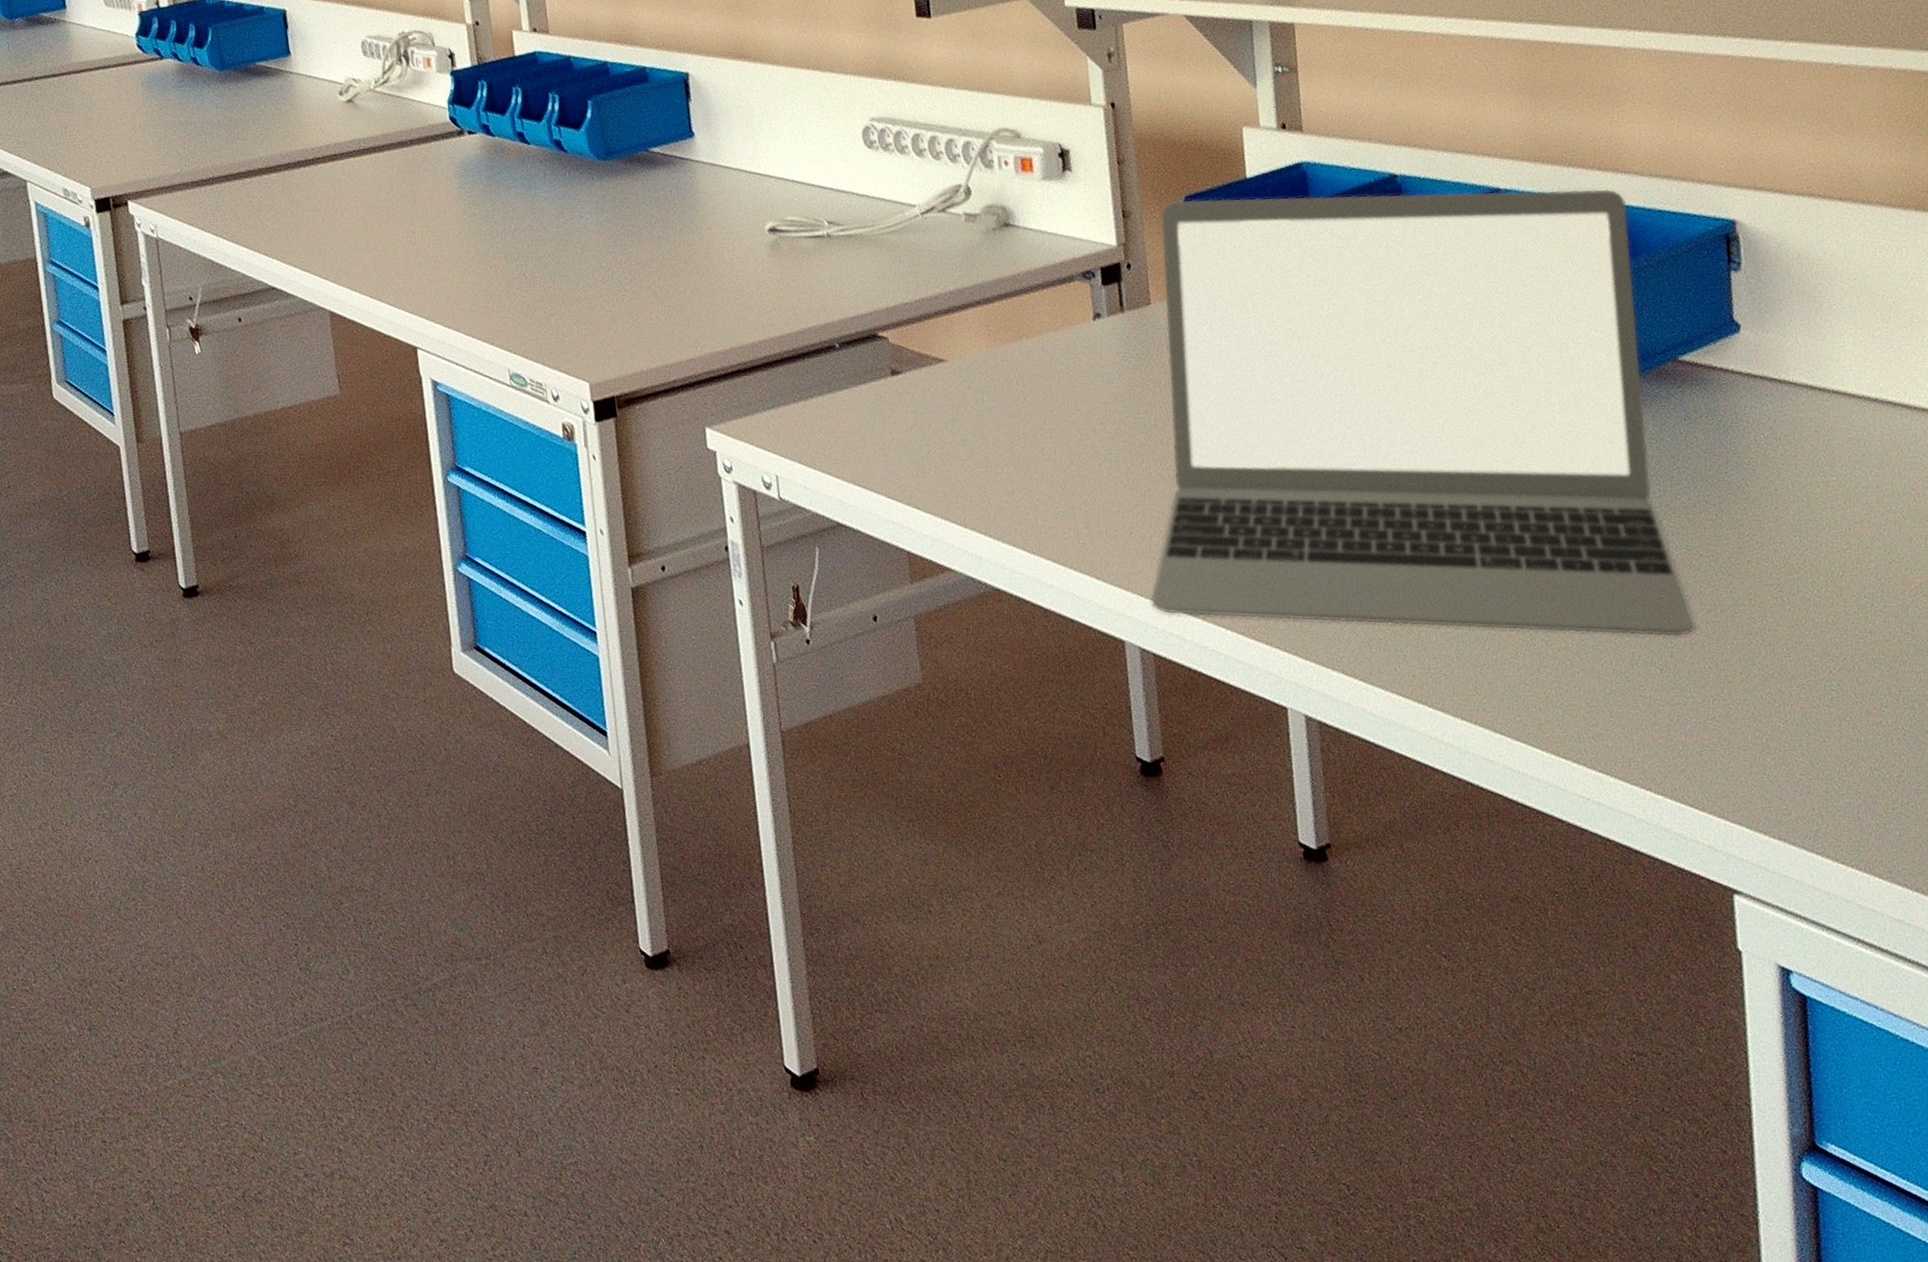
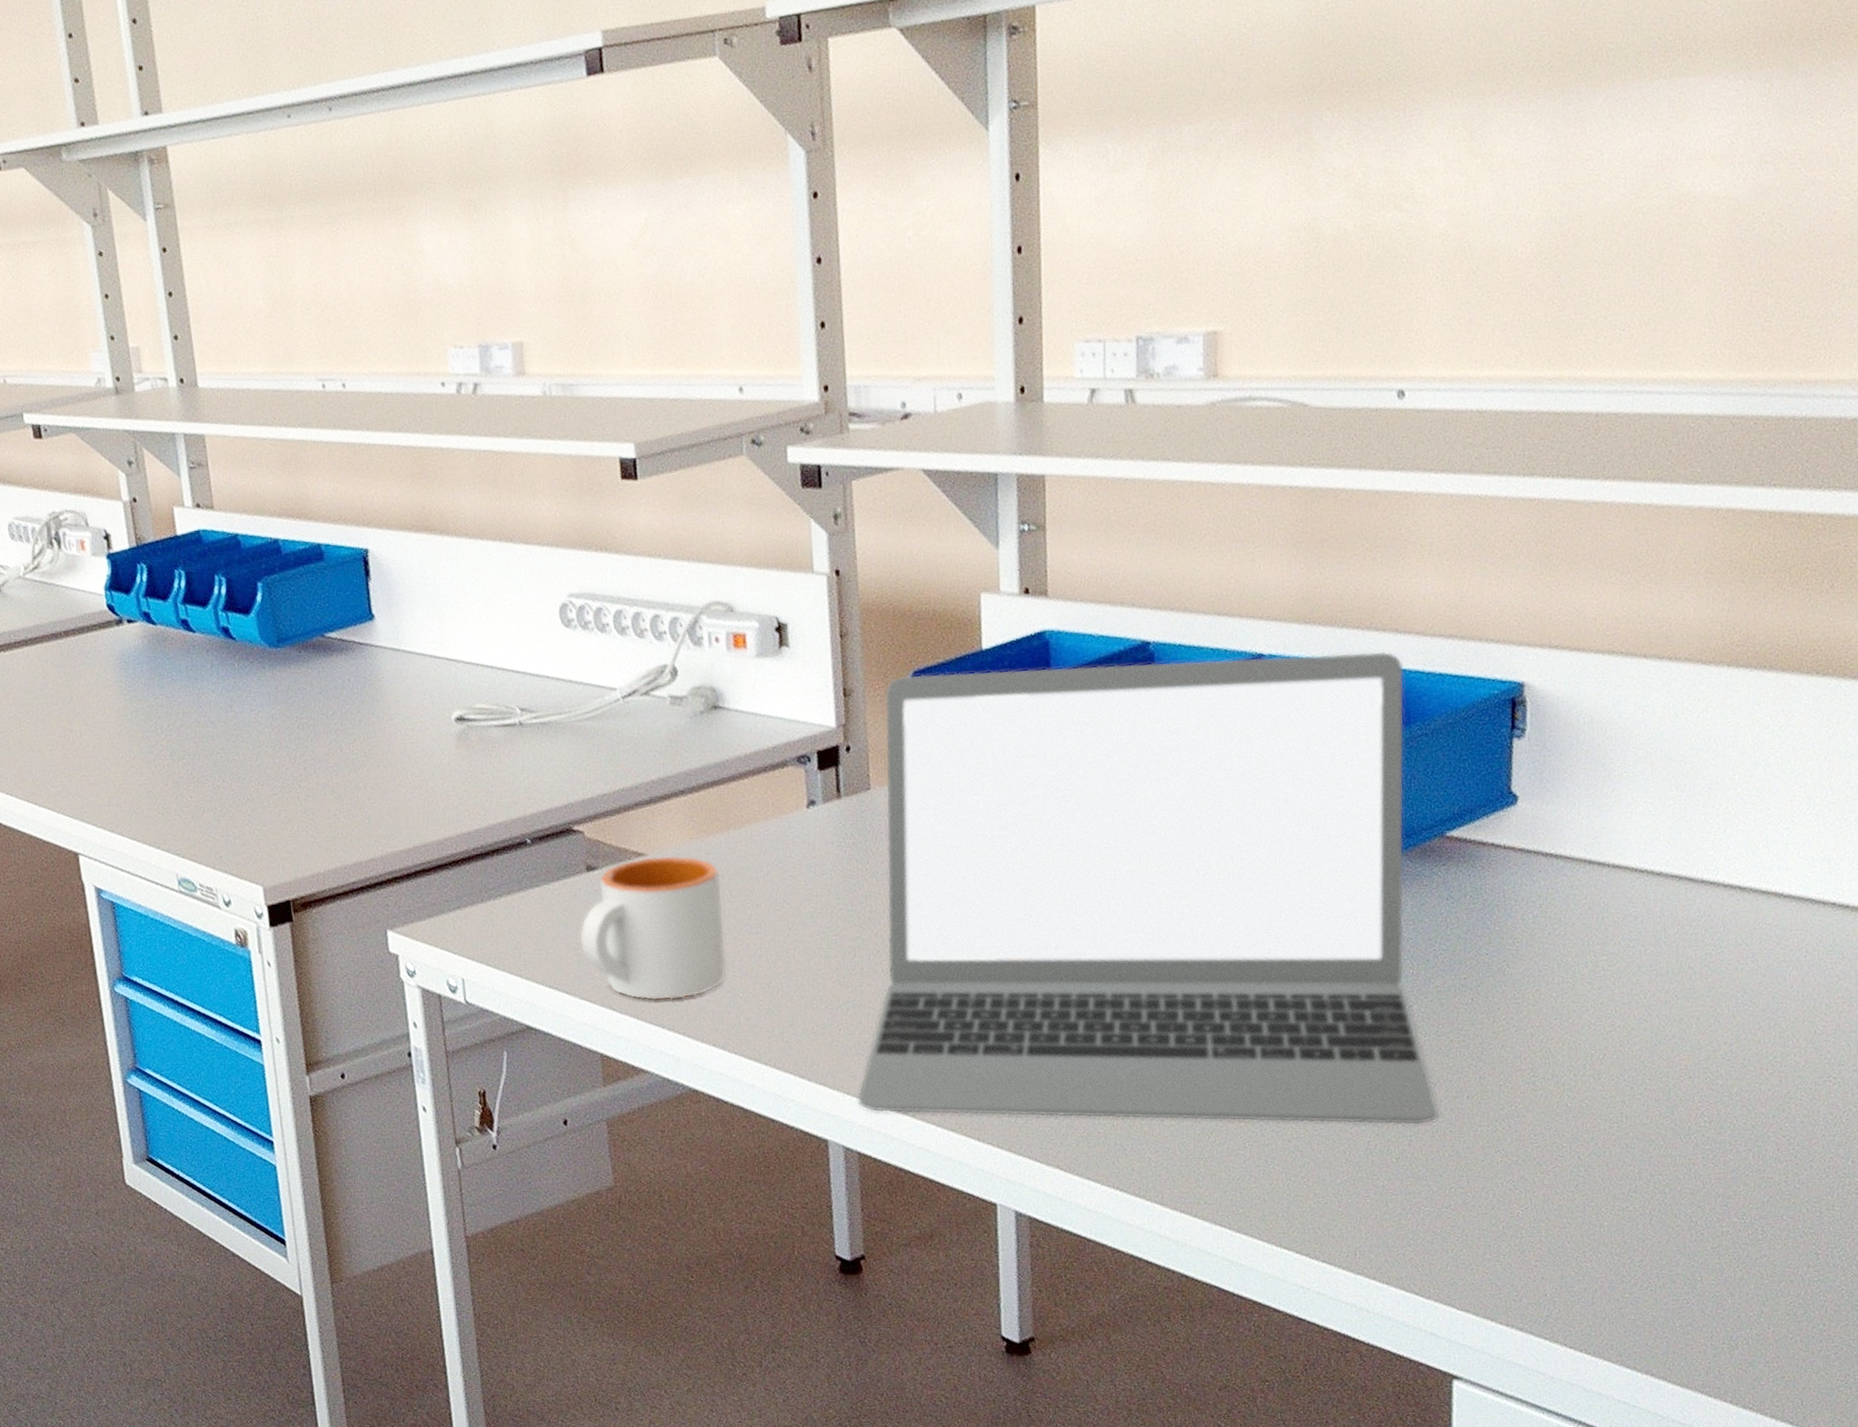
mug: none [885,362,1024,501] -> present [579,855,727,1001]

